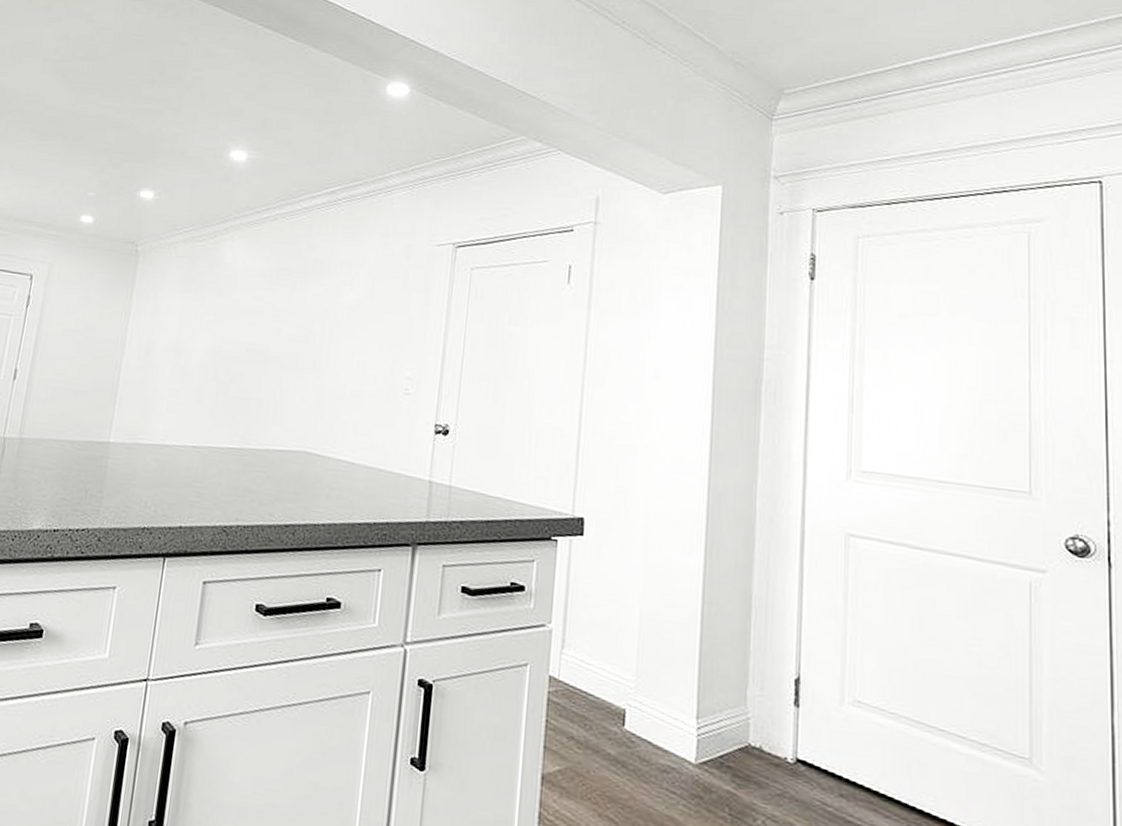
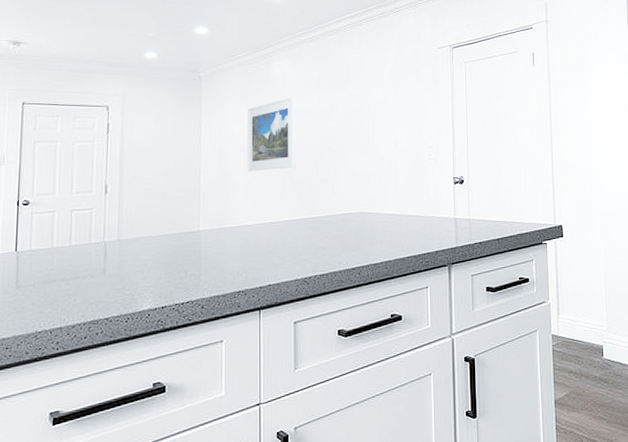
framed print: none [175,288,245,380] -> present [247,97,295,172]

